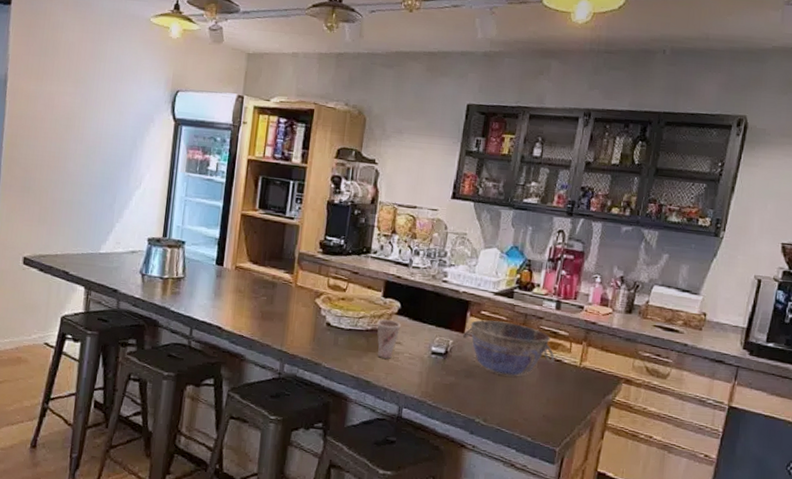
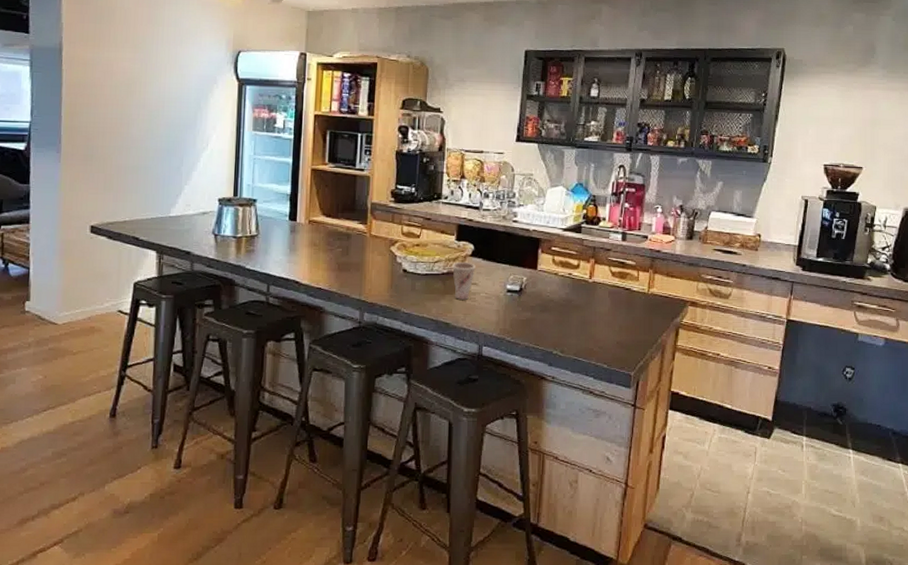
bowl: present [462,319,555,377] -> none [535,255,624,308]

